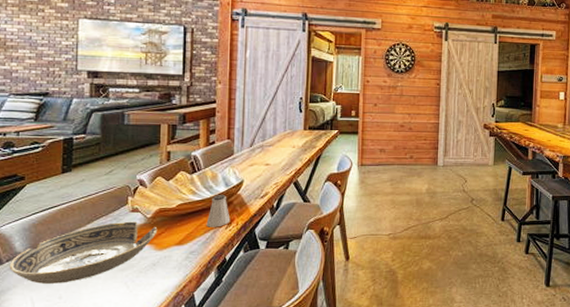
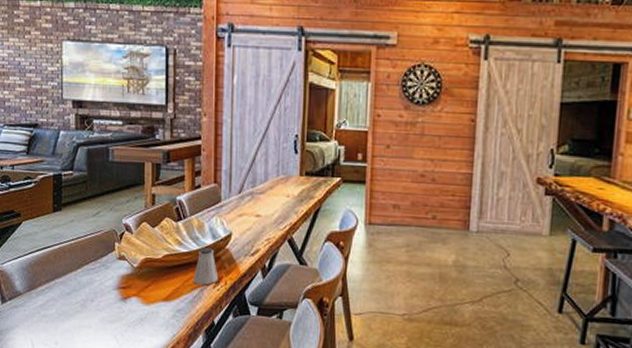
bowl: present [9,221,158,284] -> none [11,269,144,329]

